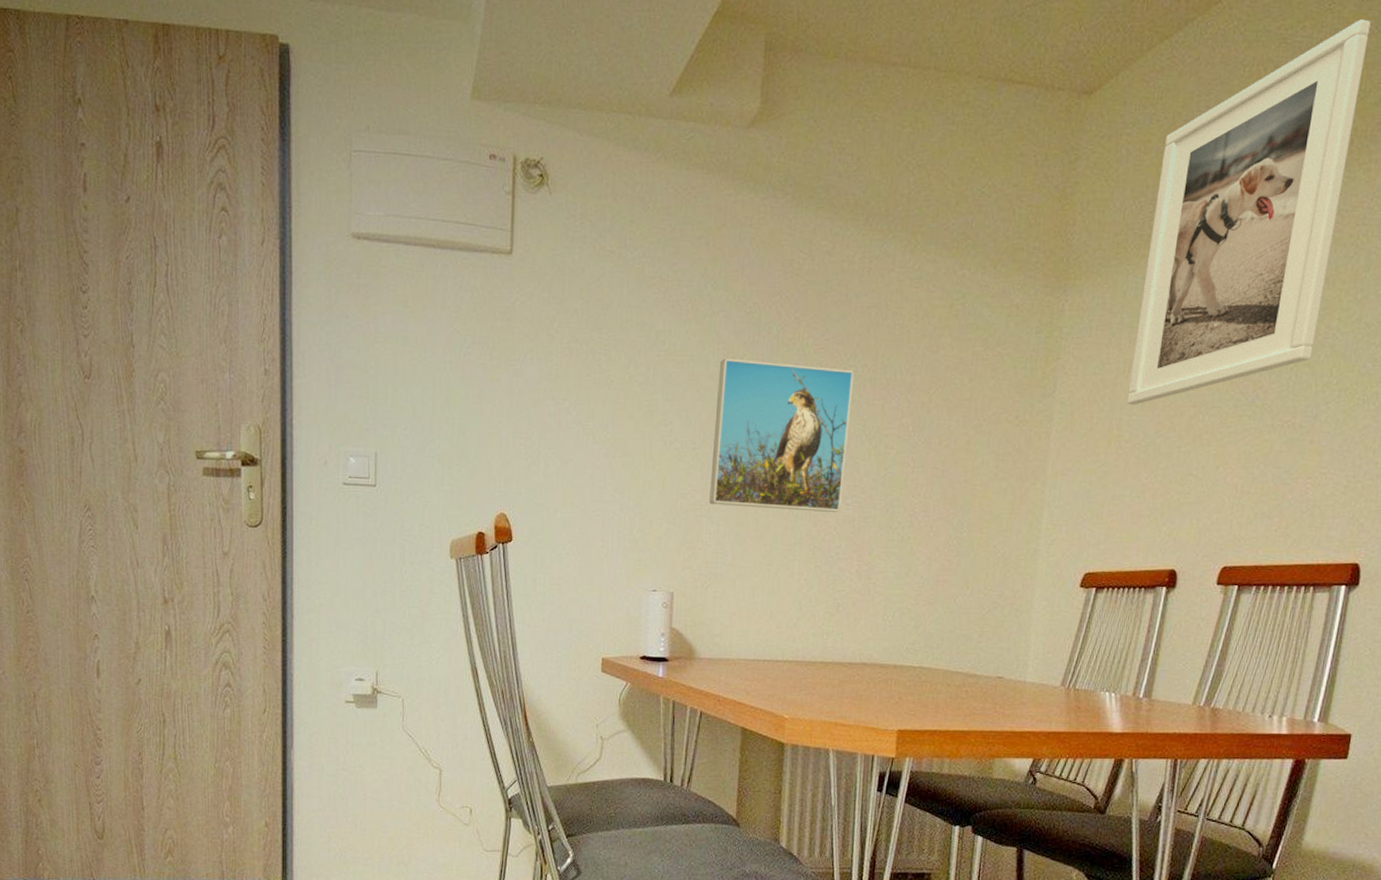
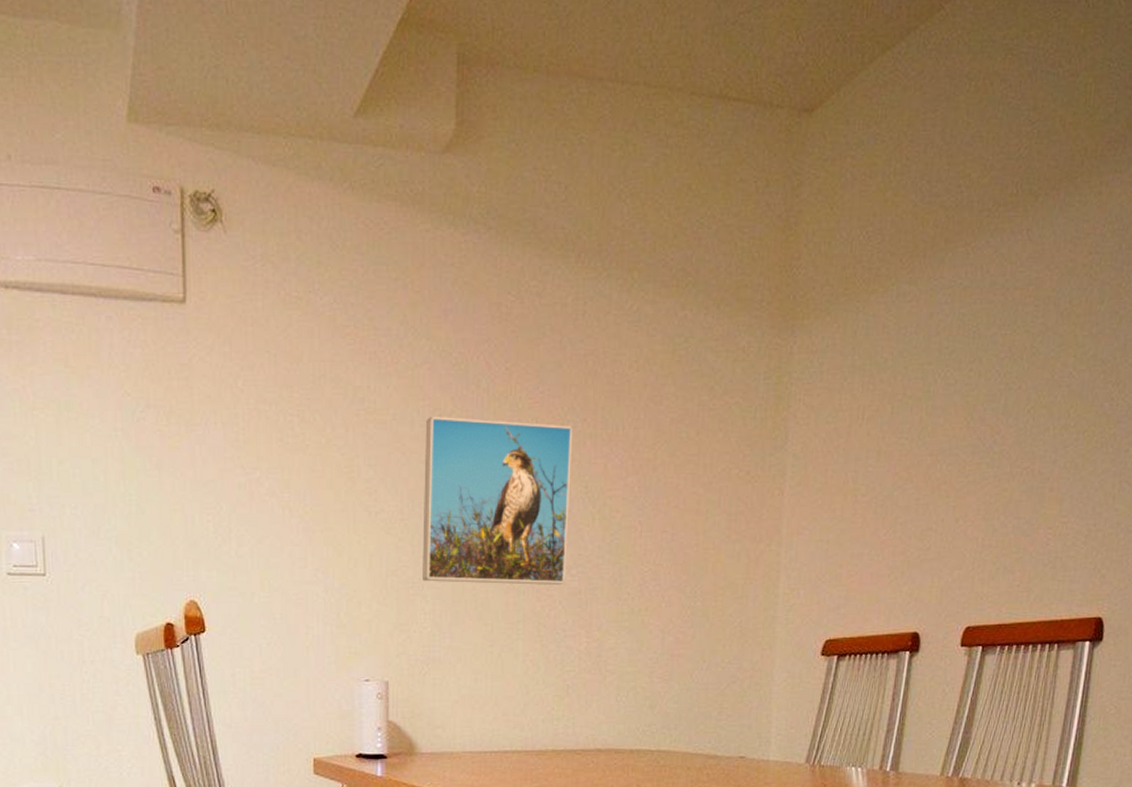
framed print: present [1127,19,1371,405] -> none [862,28,1097,456]

